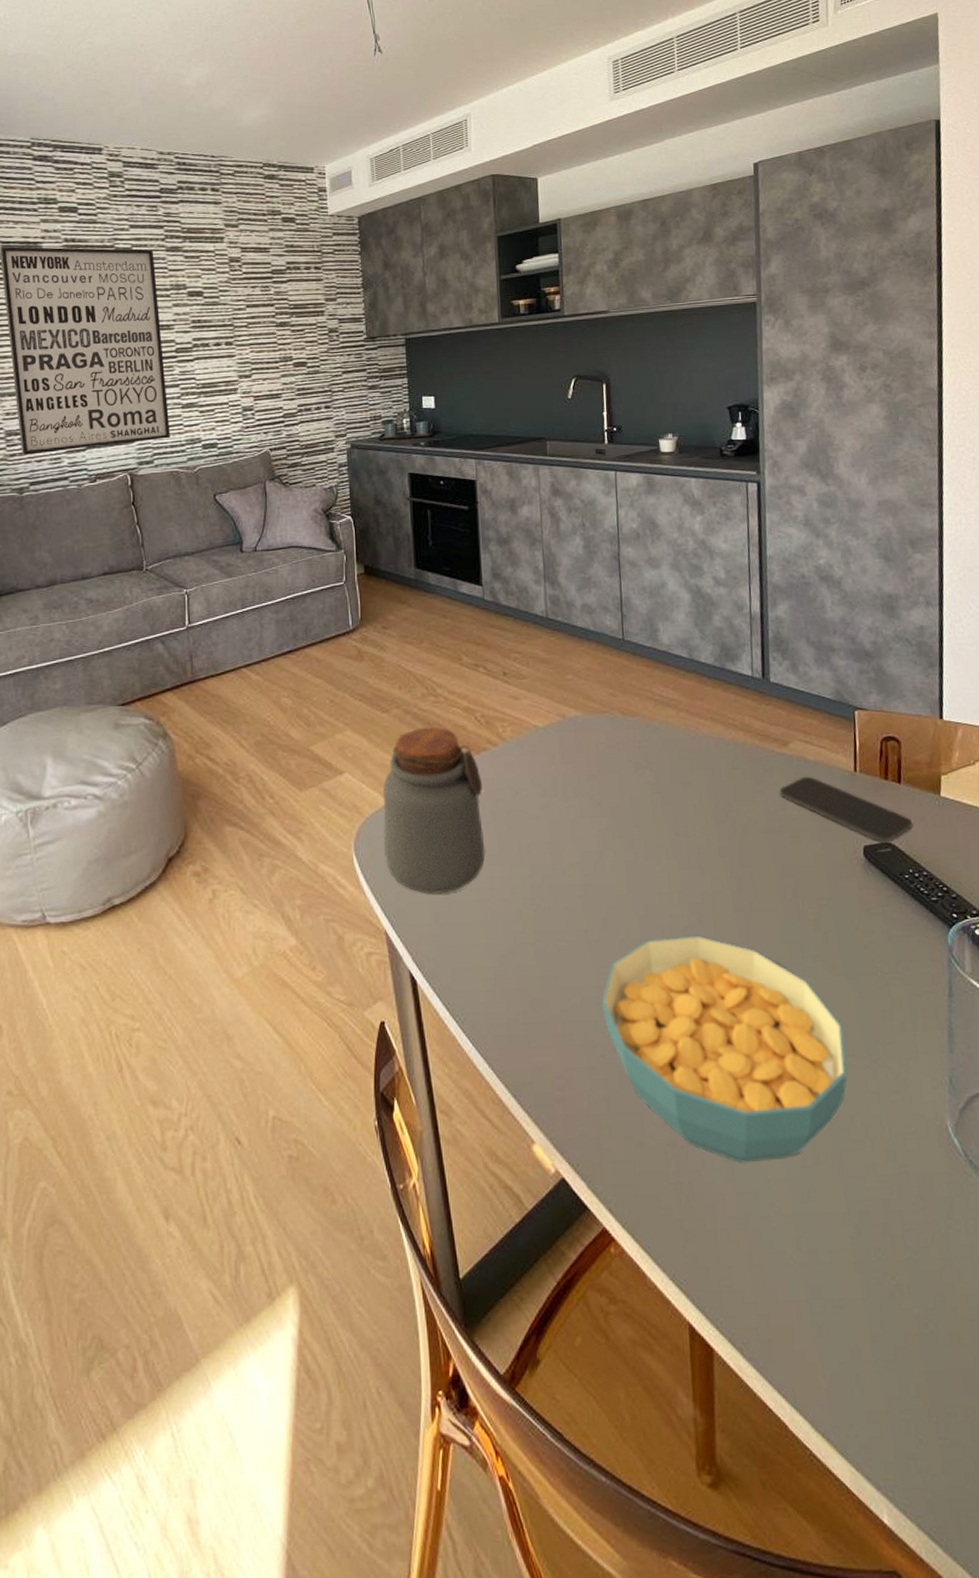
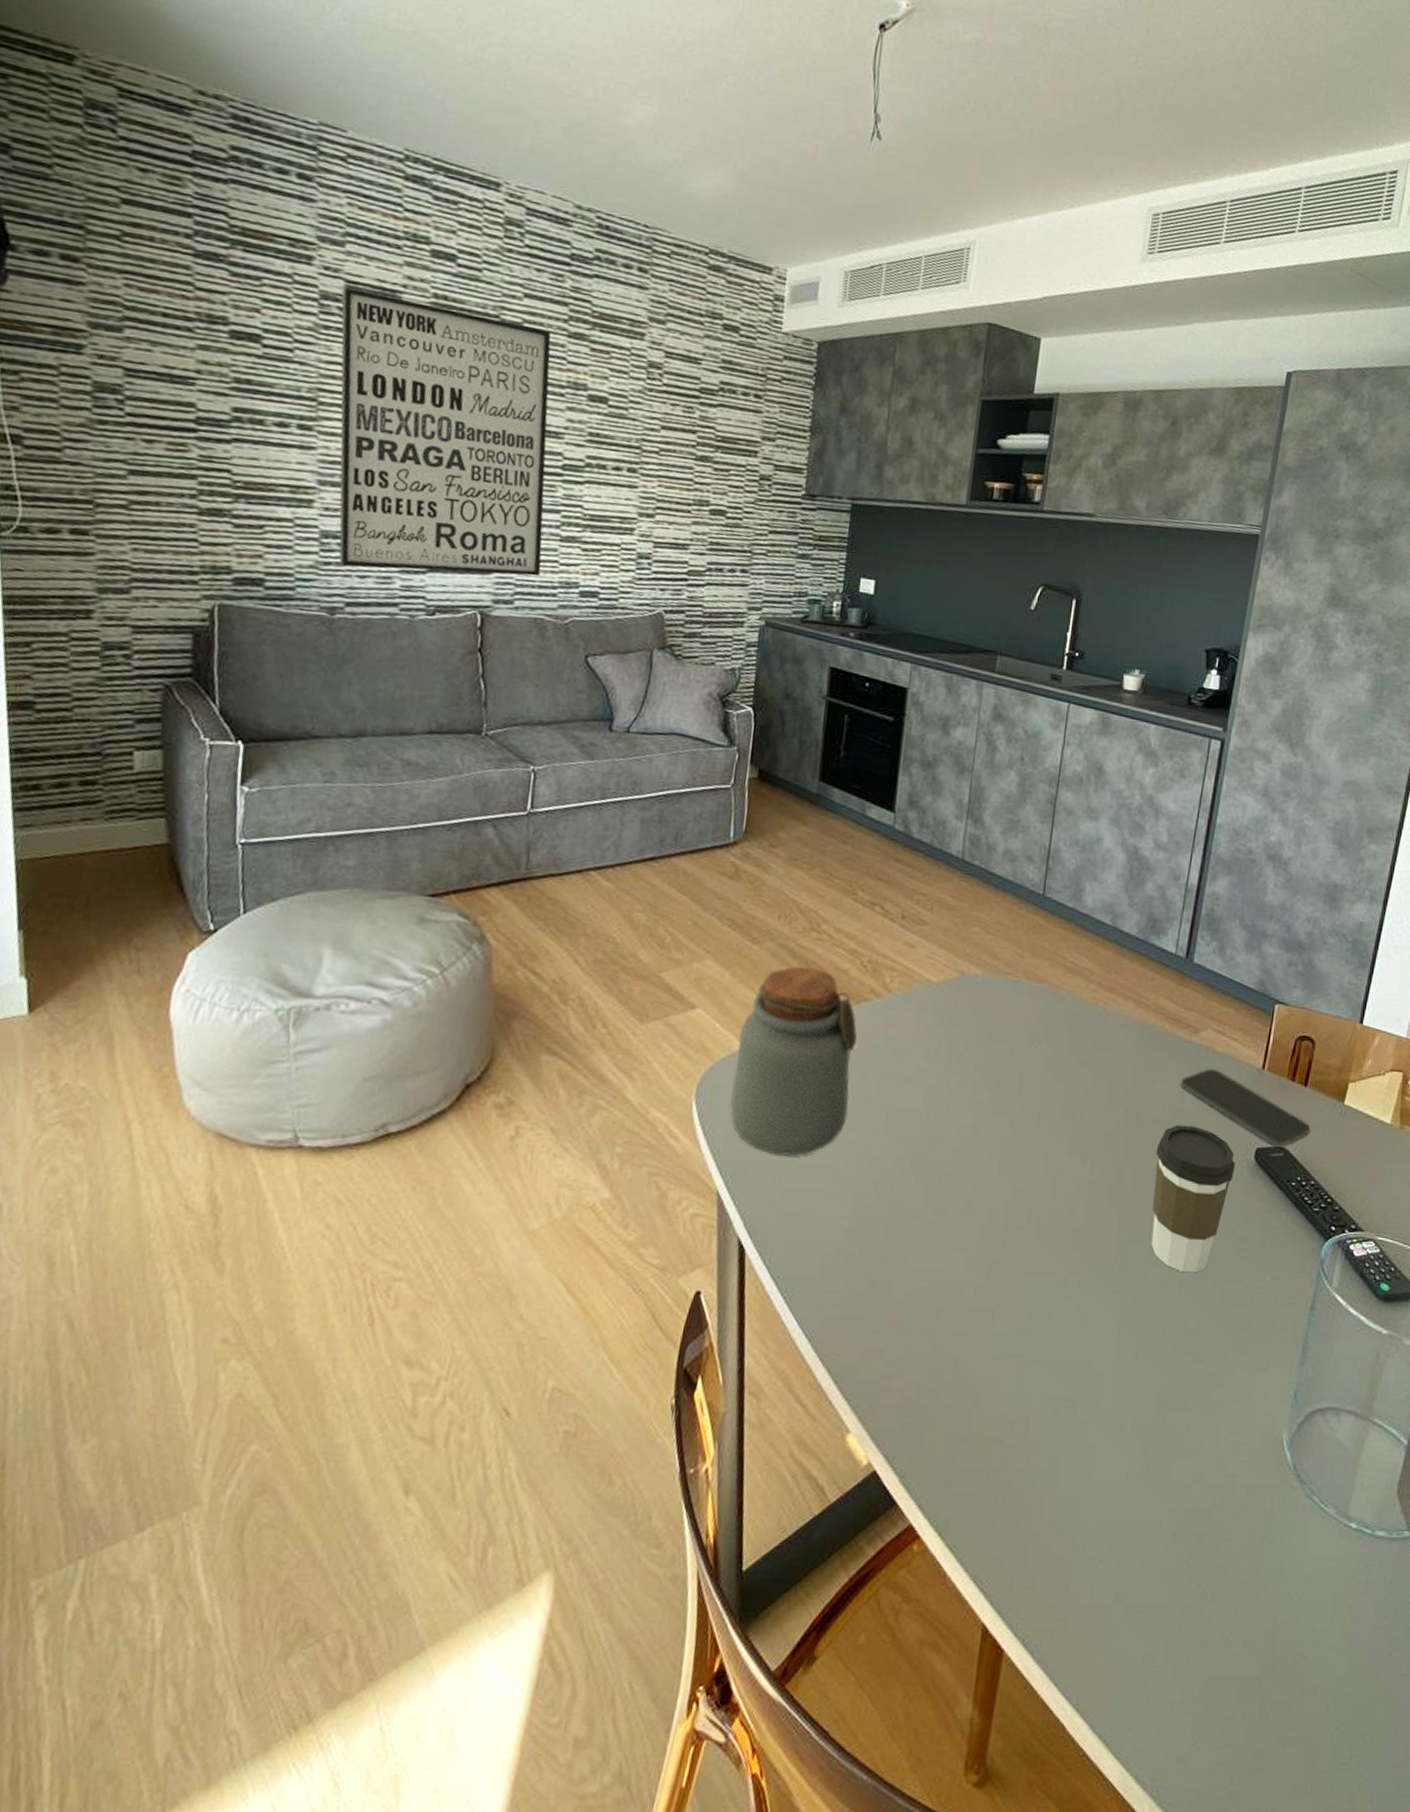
cereal bowl: present [601,935,848,1163] -> none [948,1225,1199,1465]
coffee cup: none [768,831,847,970] -> present [1151,1125,1236,1273]

